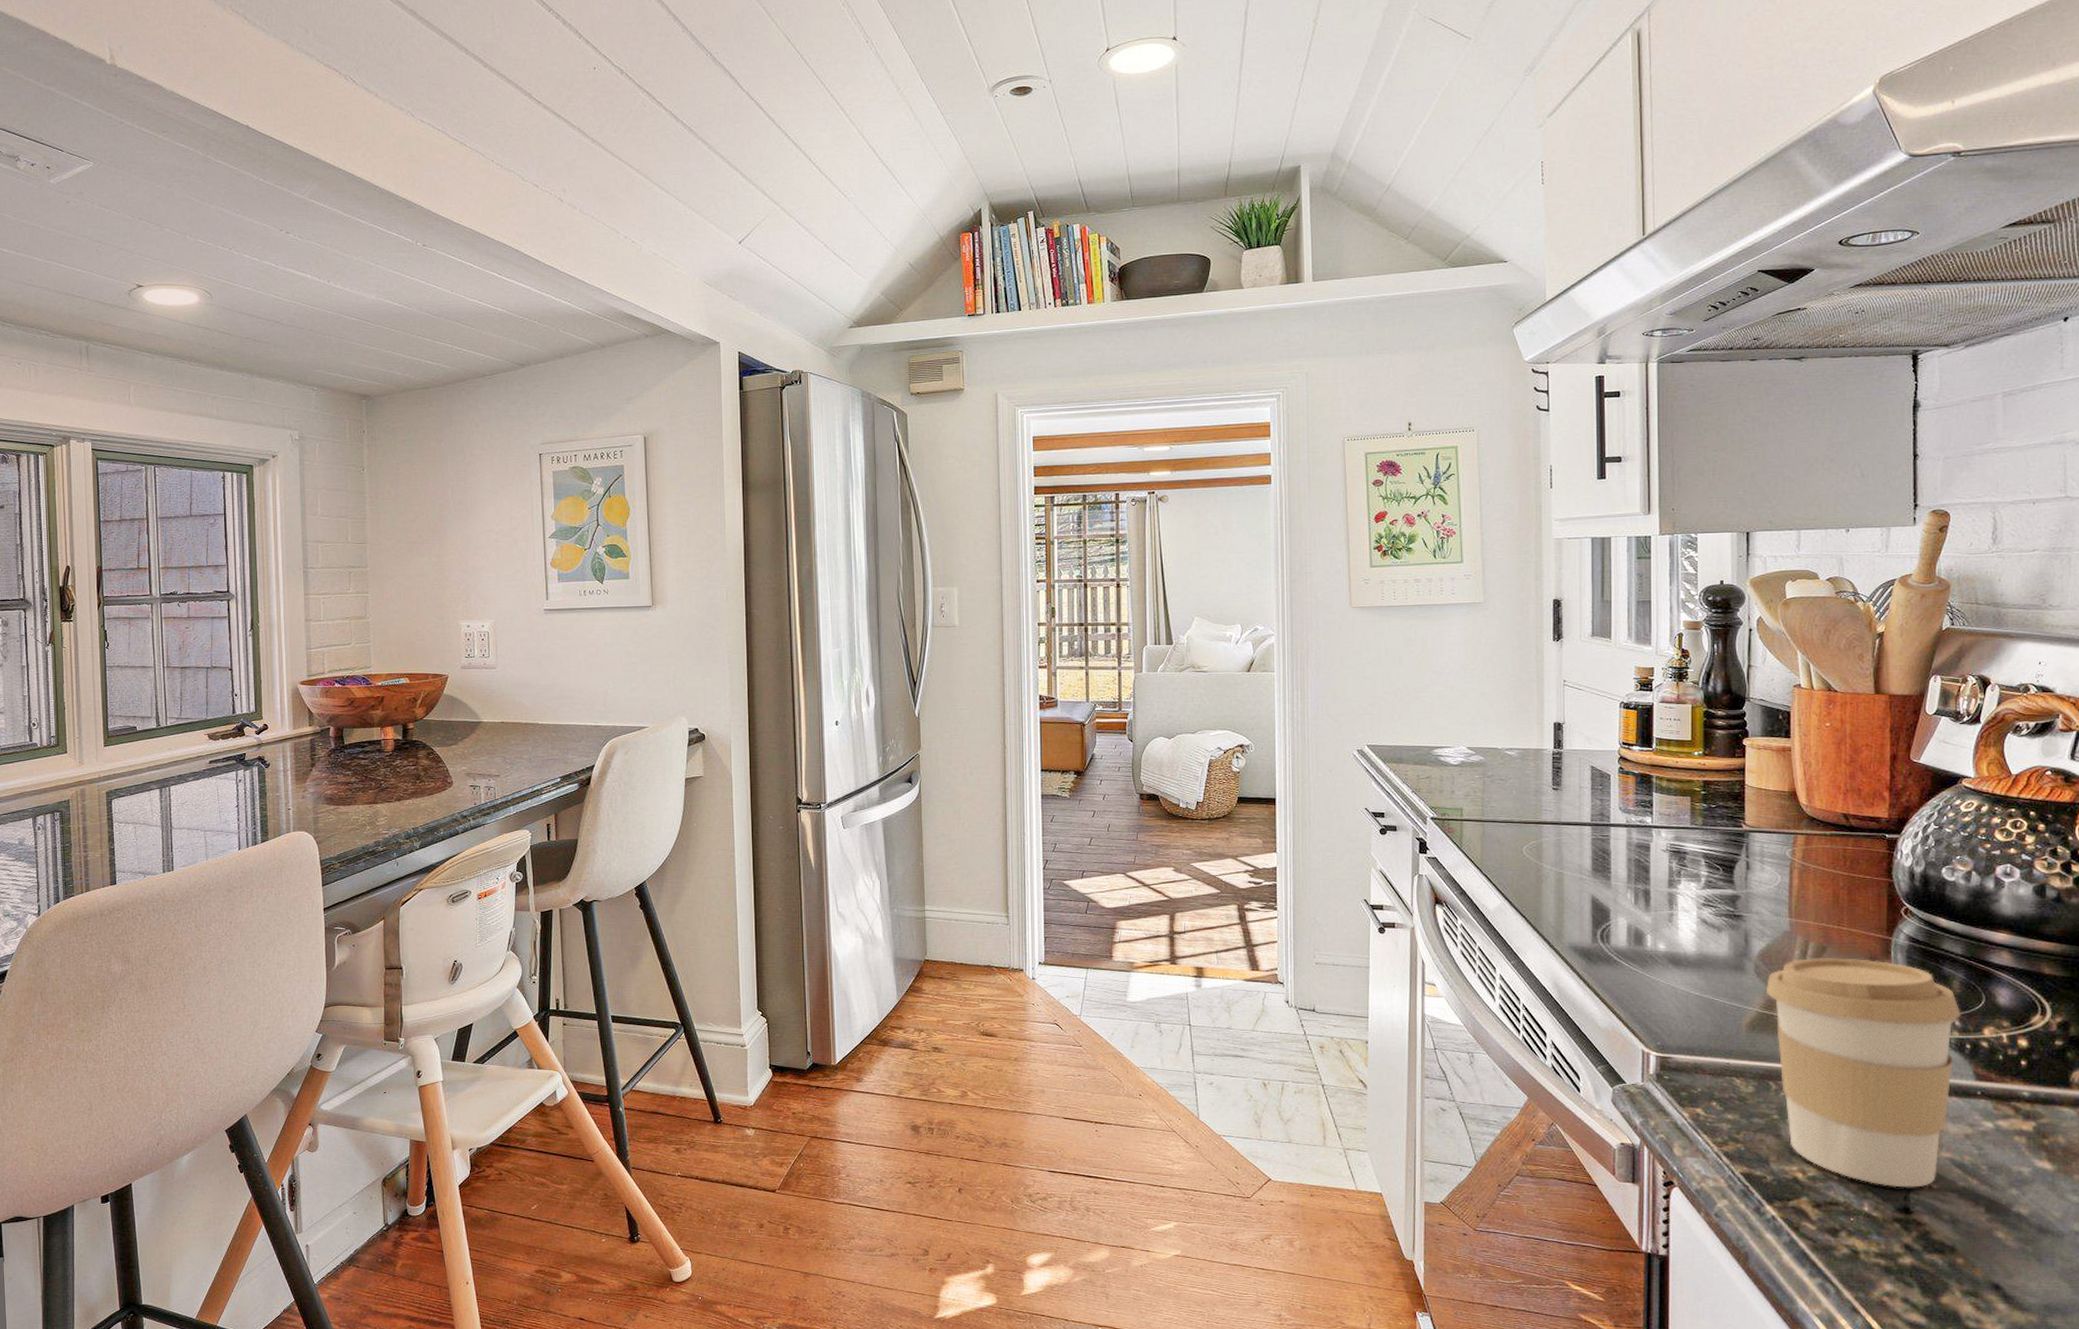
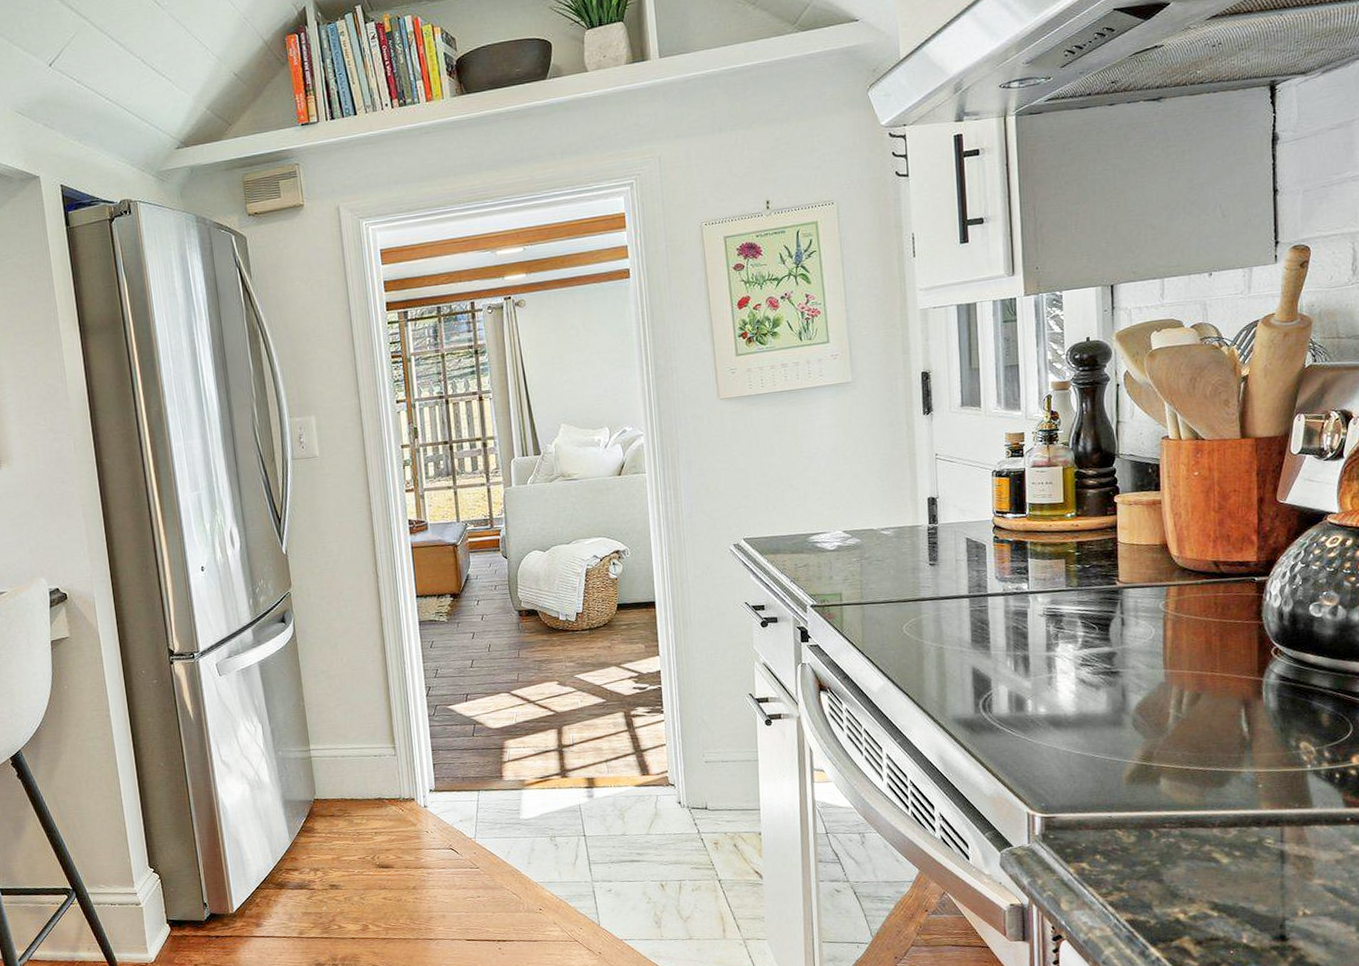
coffee cup: present [1766,958,1961,1188] -> none [1144,701,1330,918]

